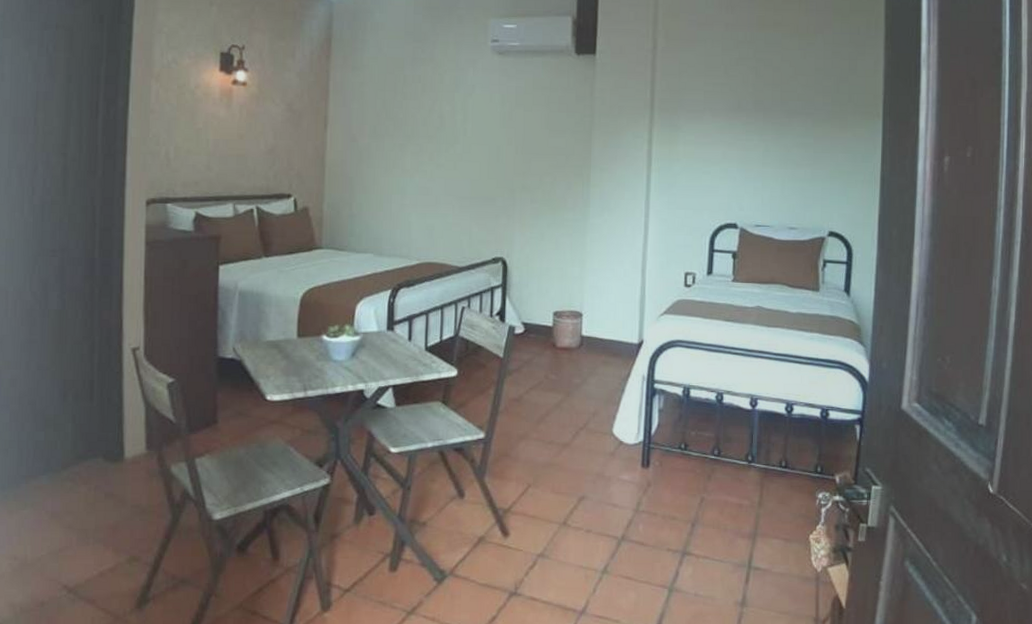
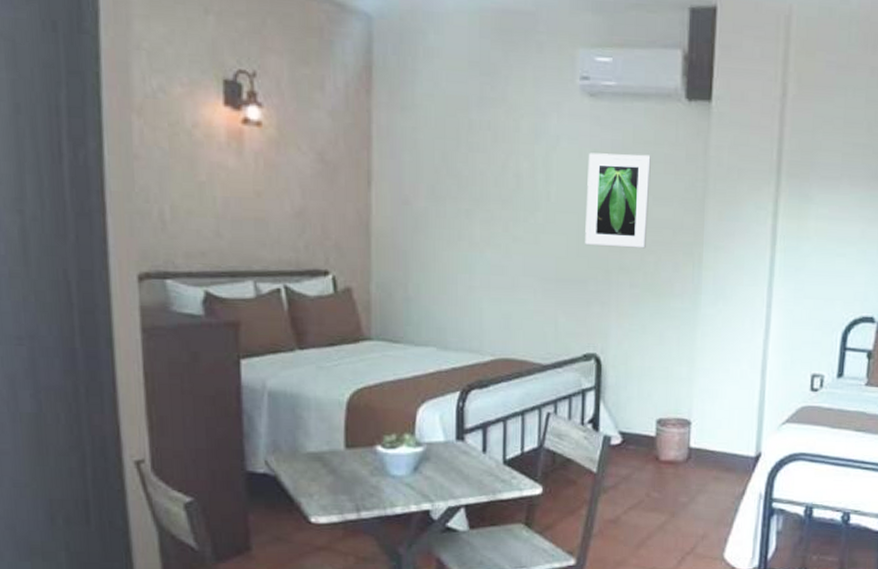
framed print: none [494,97,547,171] -> present [585,152,651,249]

